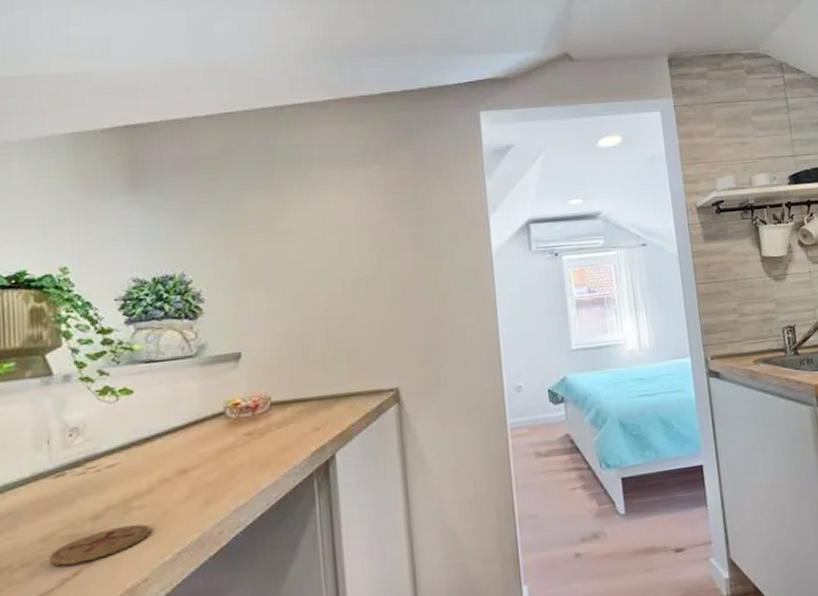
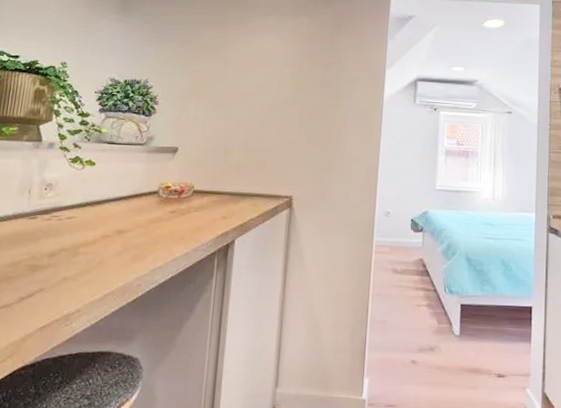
coaster: present [49,524,151,567] -> none [14,265,89,288]

